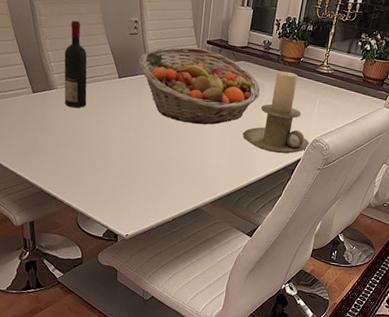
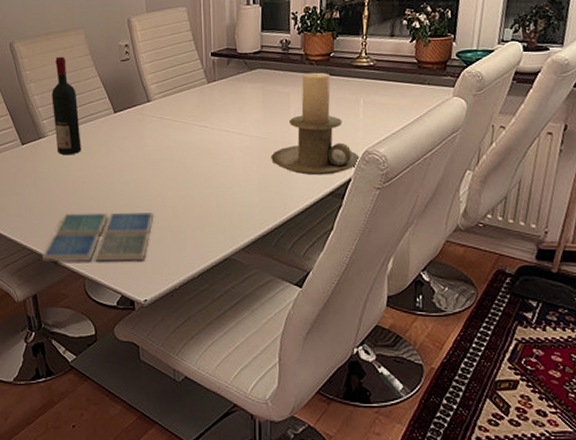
drink coaster: none [41,157,143,203] -> present [41,212,154,262]
fruit basket: present [139,46,260,125] -> none [135,63,285,154]

